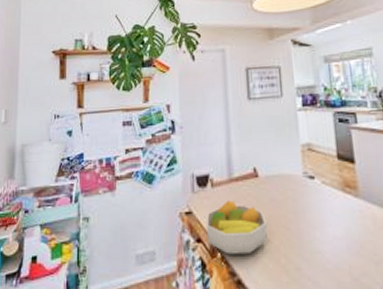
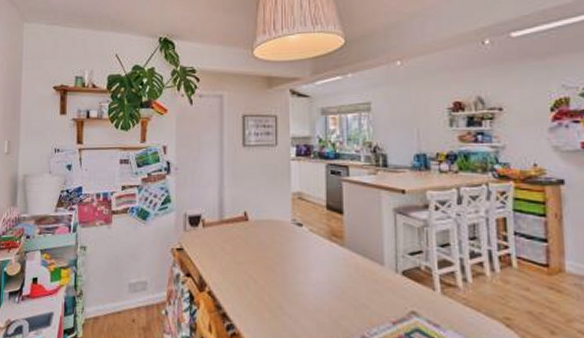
fruit bowl: present [205,200,268,255] -> none [195,240,255,291]

